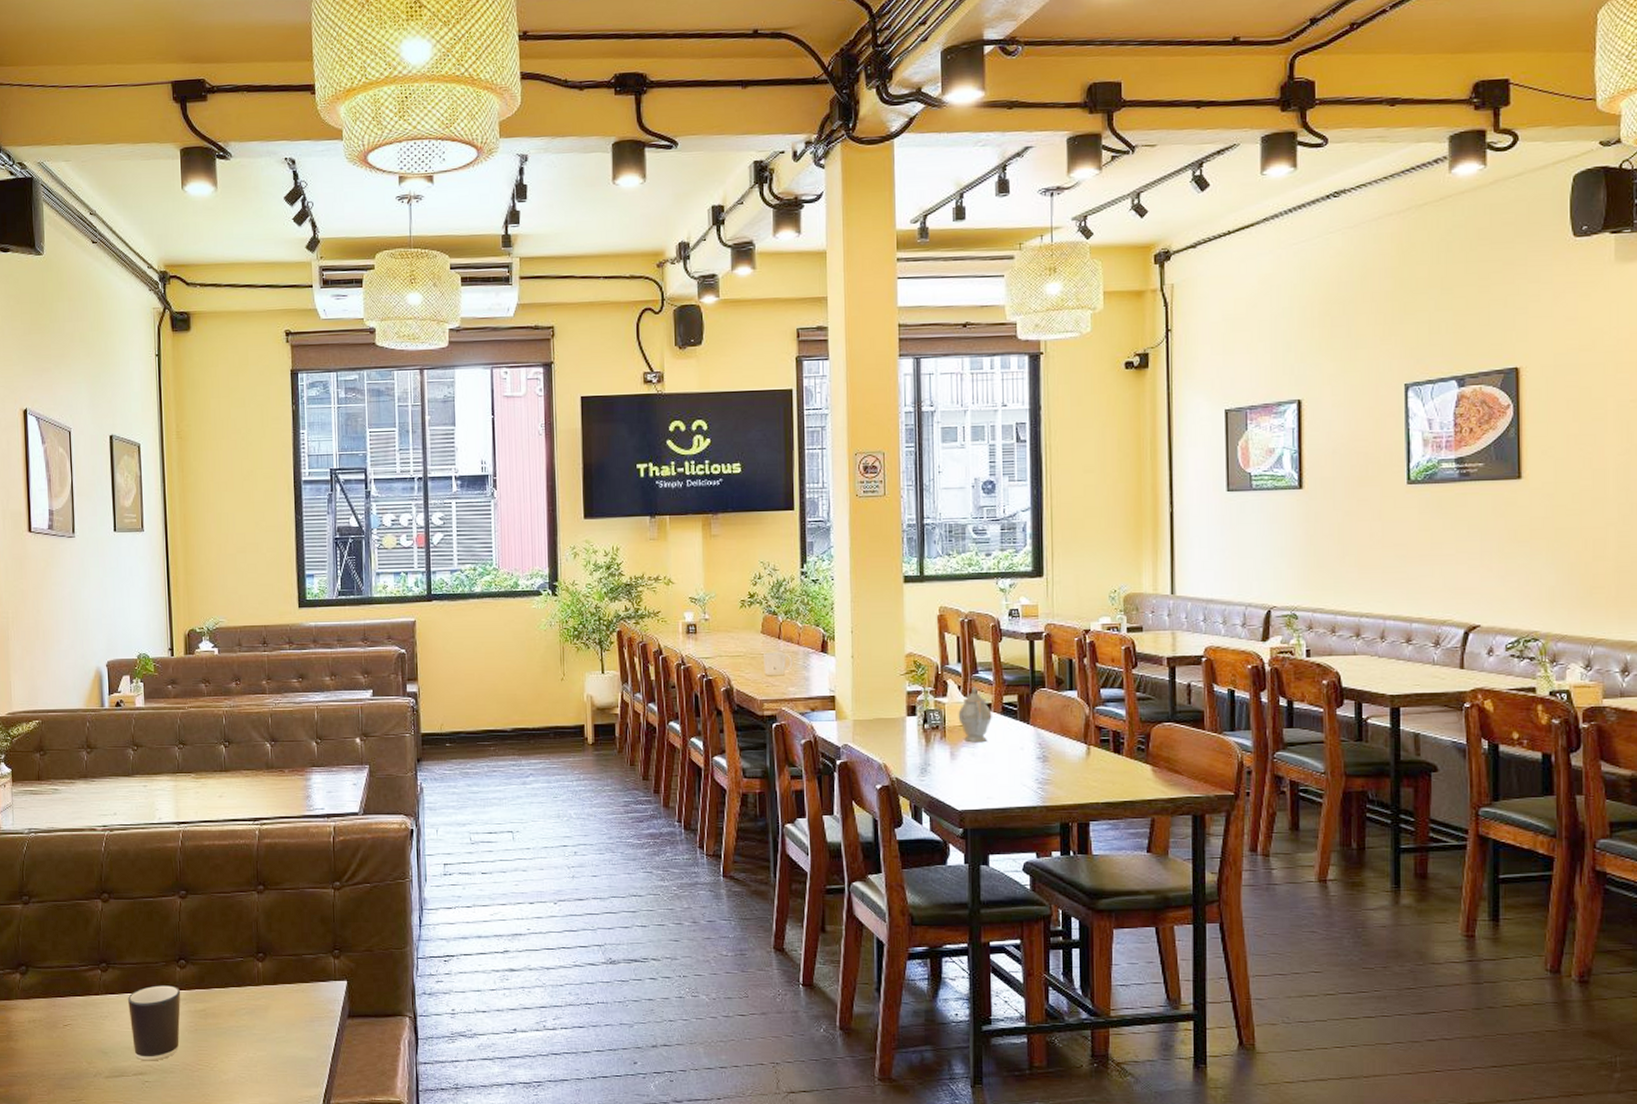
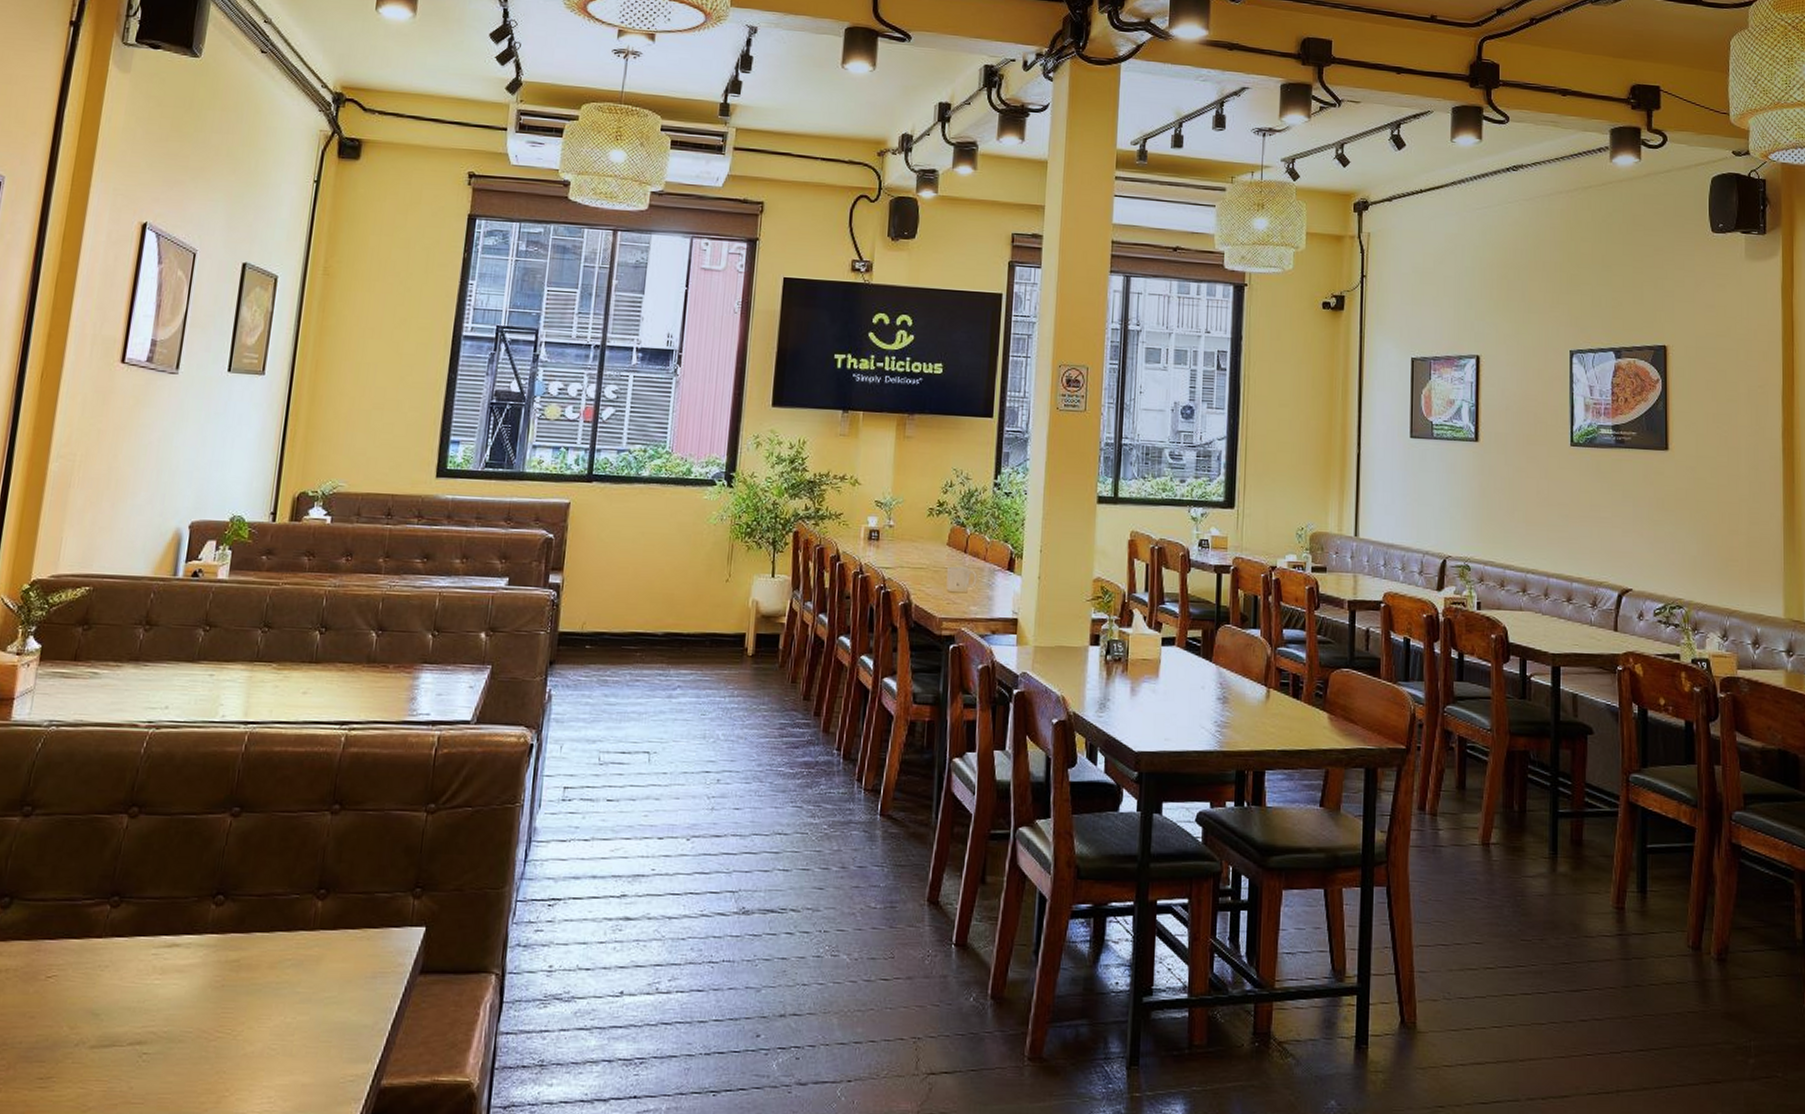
mug: present [128,985,181,1061] -> none [135,927,212,1026]
teapot: present [958,687,992,743] -> none [1141,618,1176,679]

